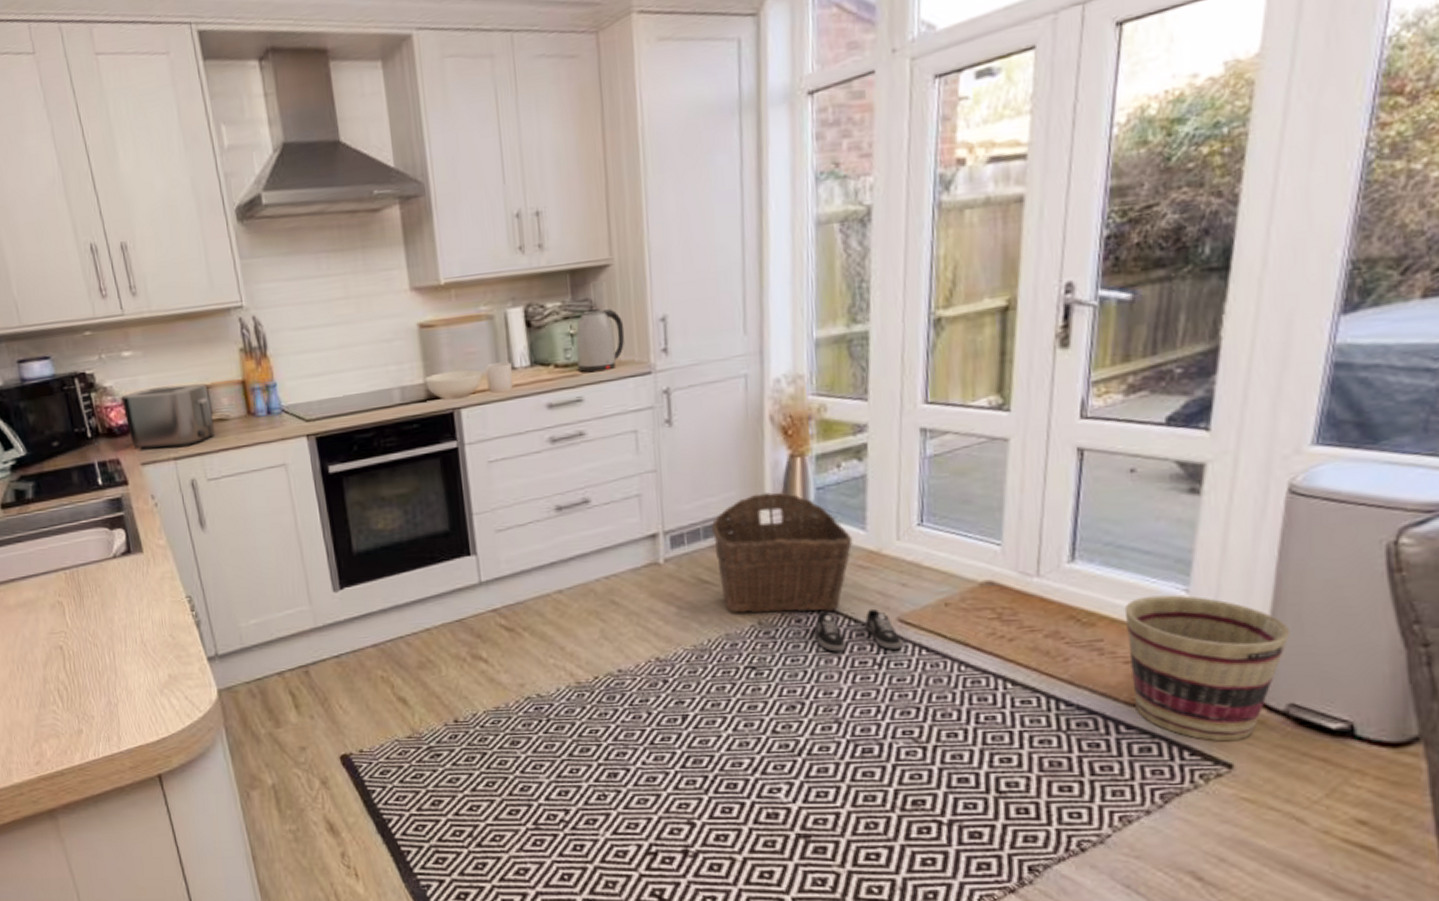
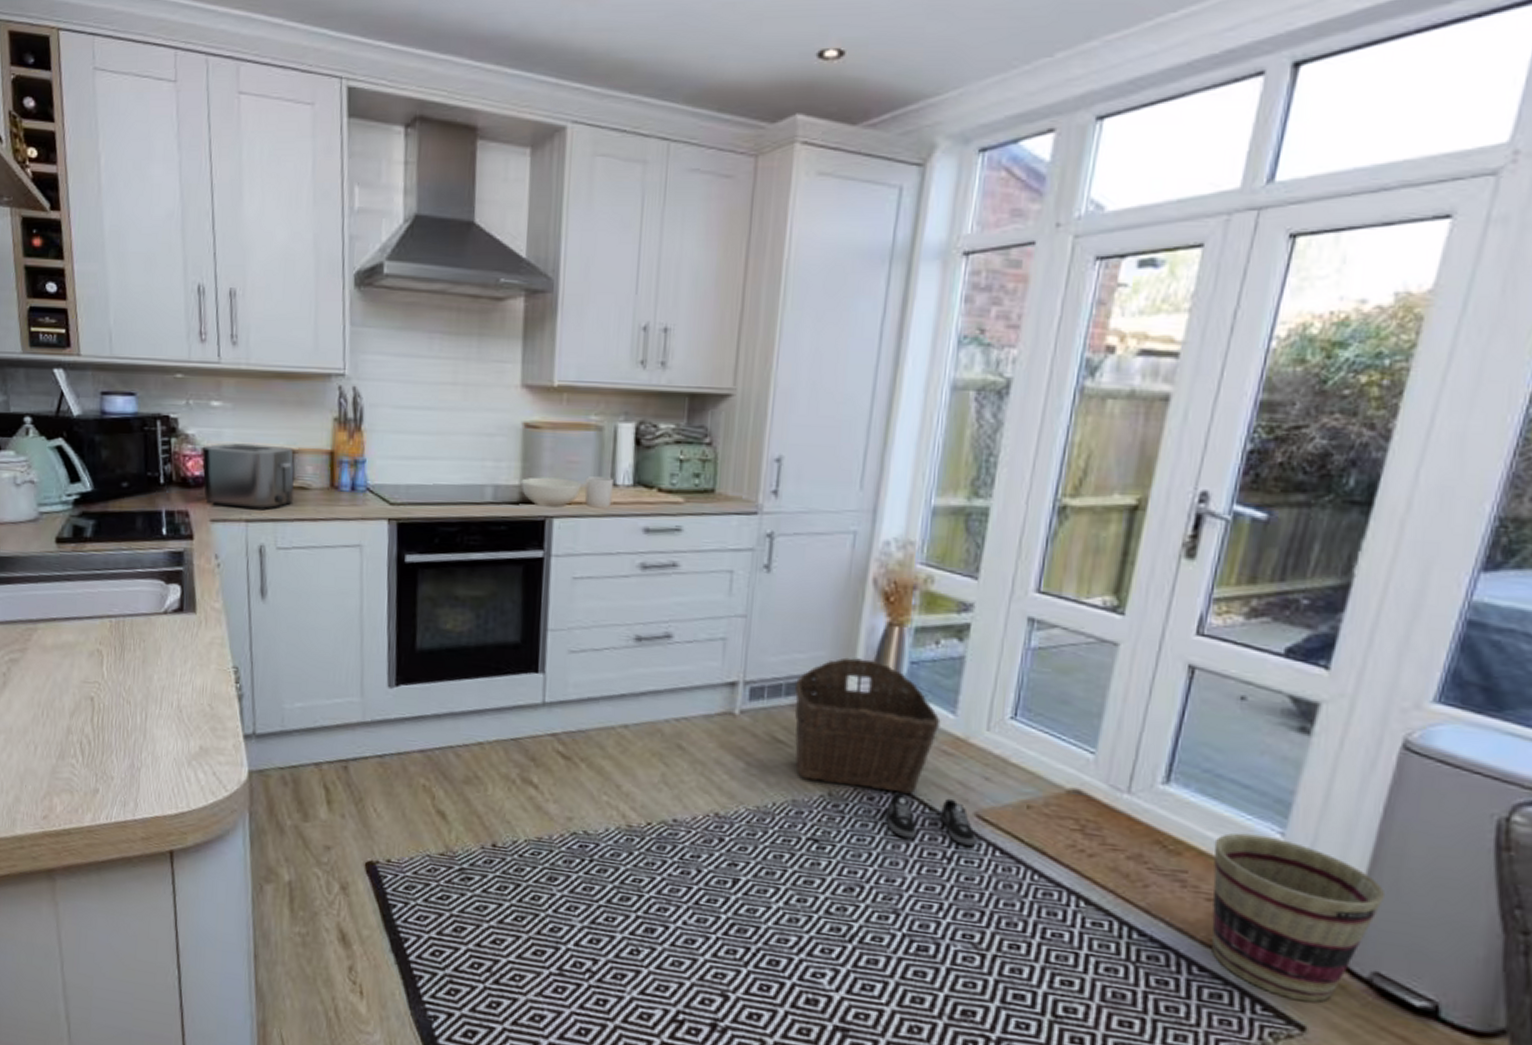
kettle: present [575,308,625,373] -> none [681,436,737,504]

